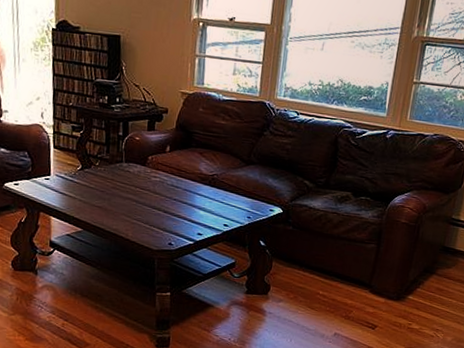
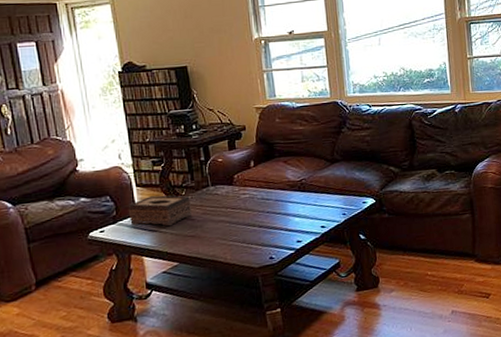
tissue box: none [42,160,103,192] -> present [128,195,192,226]

